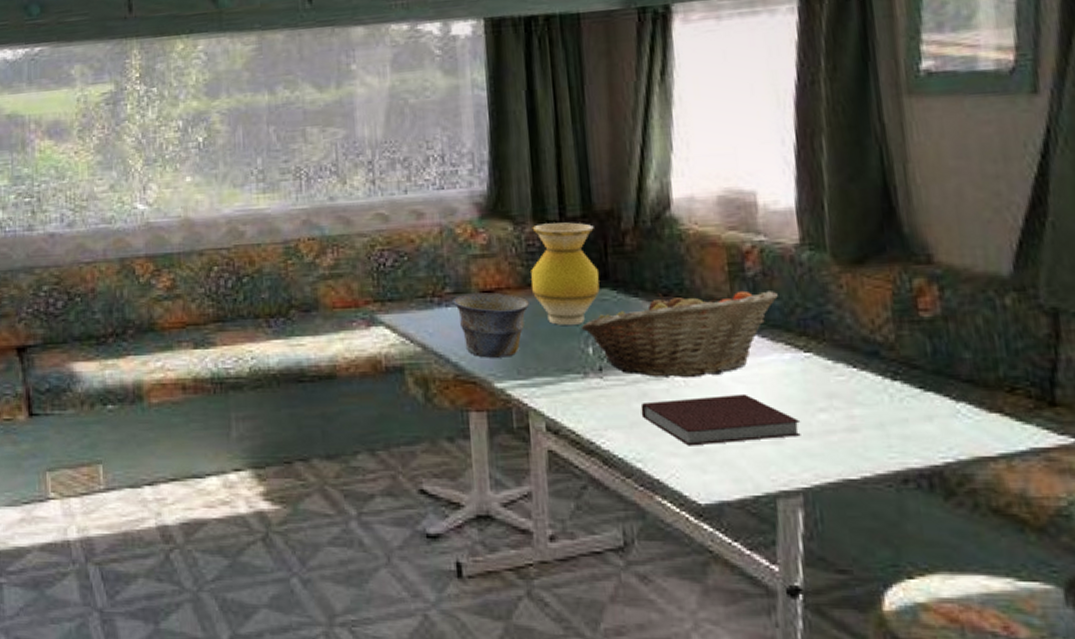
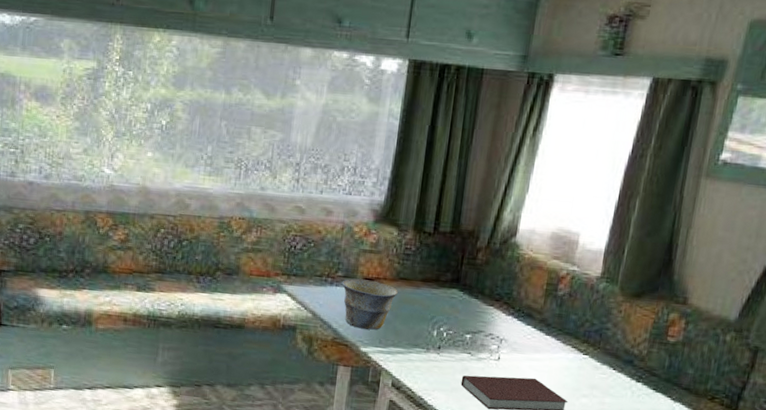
vase: present [531,222,600,325] -> none [401,233,458,313]
fruit basket: present [580,290,778,377] -> none [431,297,576,363]

